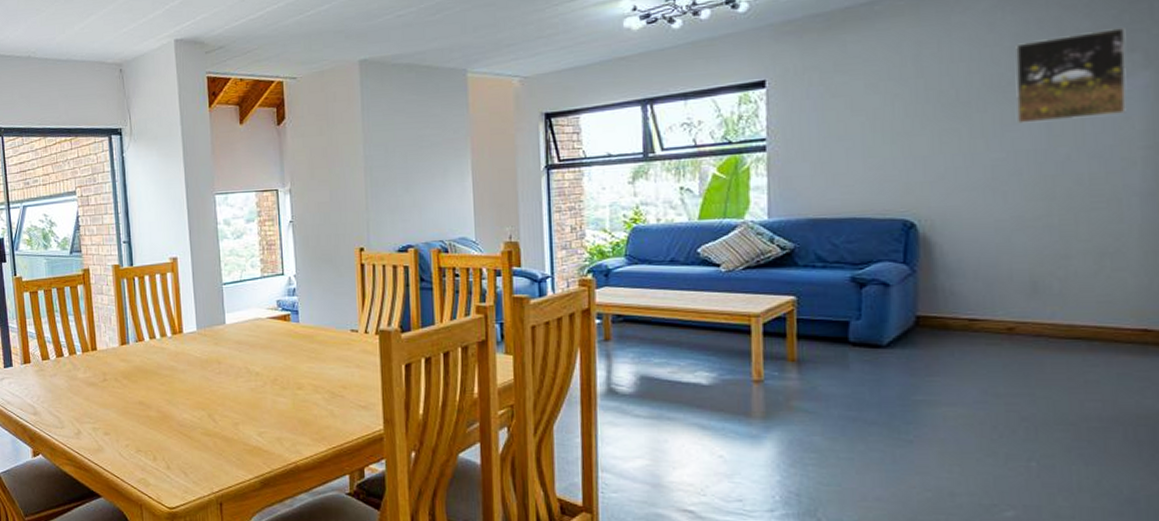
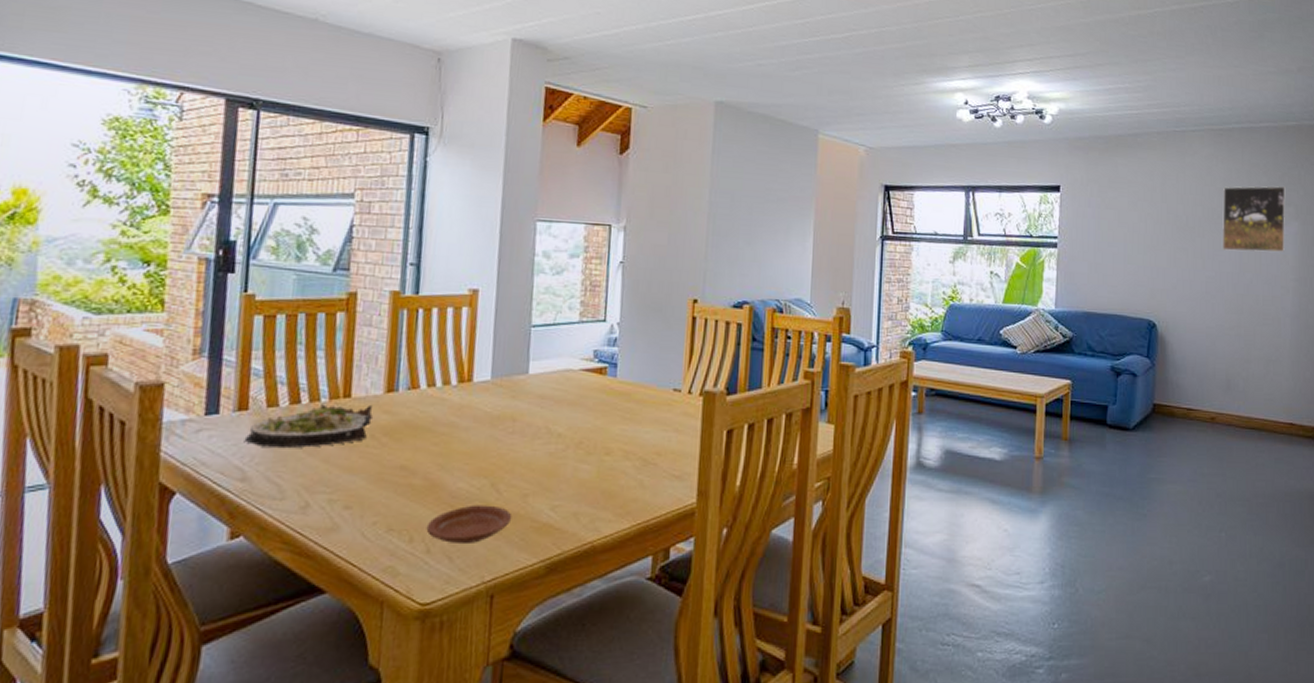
salad plate: none [31,355,114,391] -> present [244,404,374,449]
plate: none [164,431,228,462] -> present [426,505,512,543]

